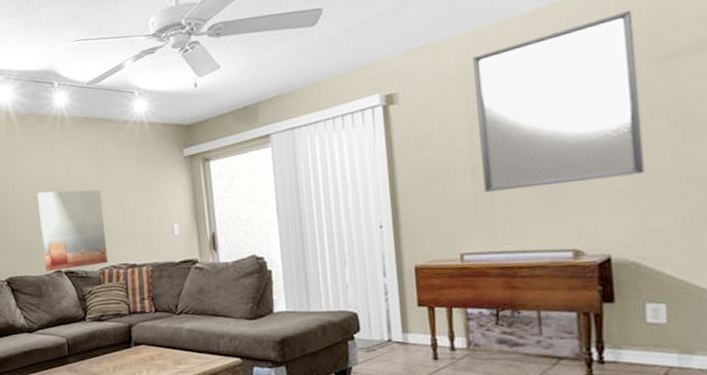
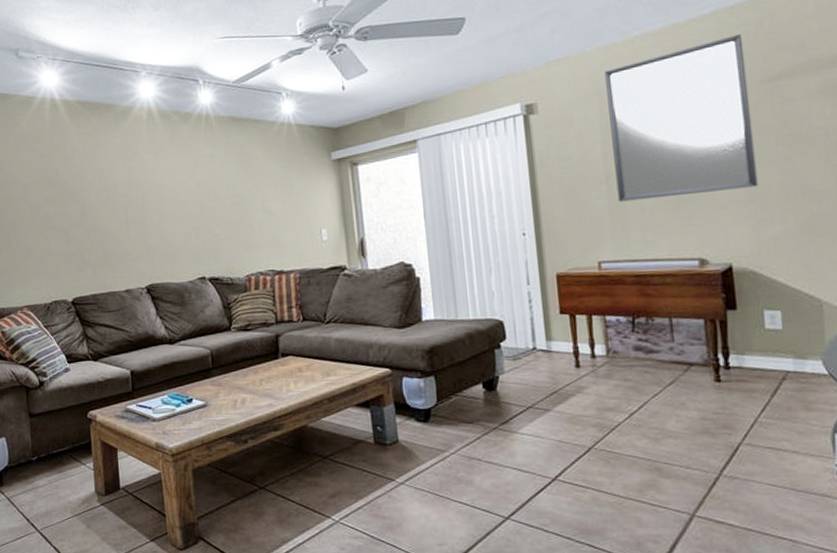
wall art: present [37,189,109,272] -> none [180,192,255,278]

